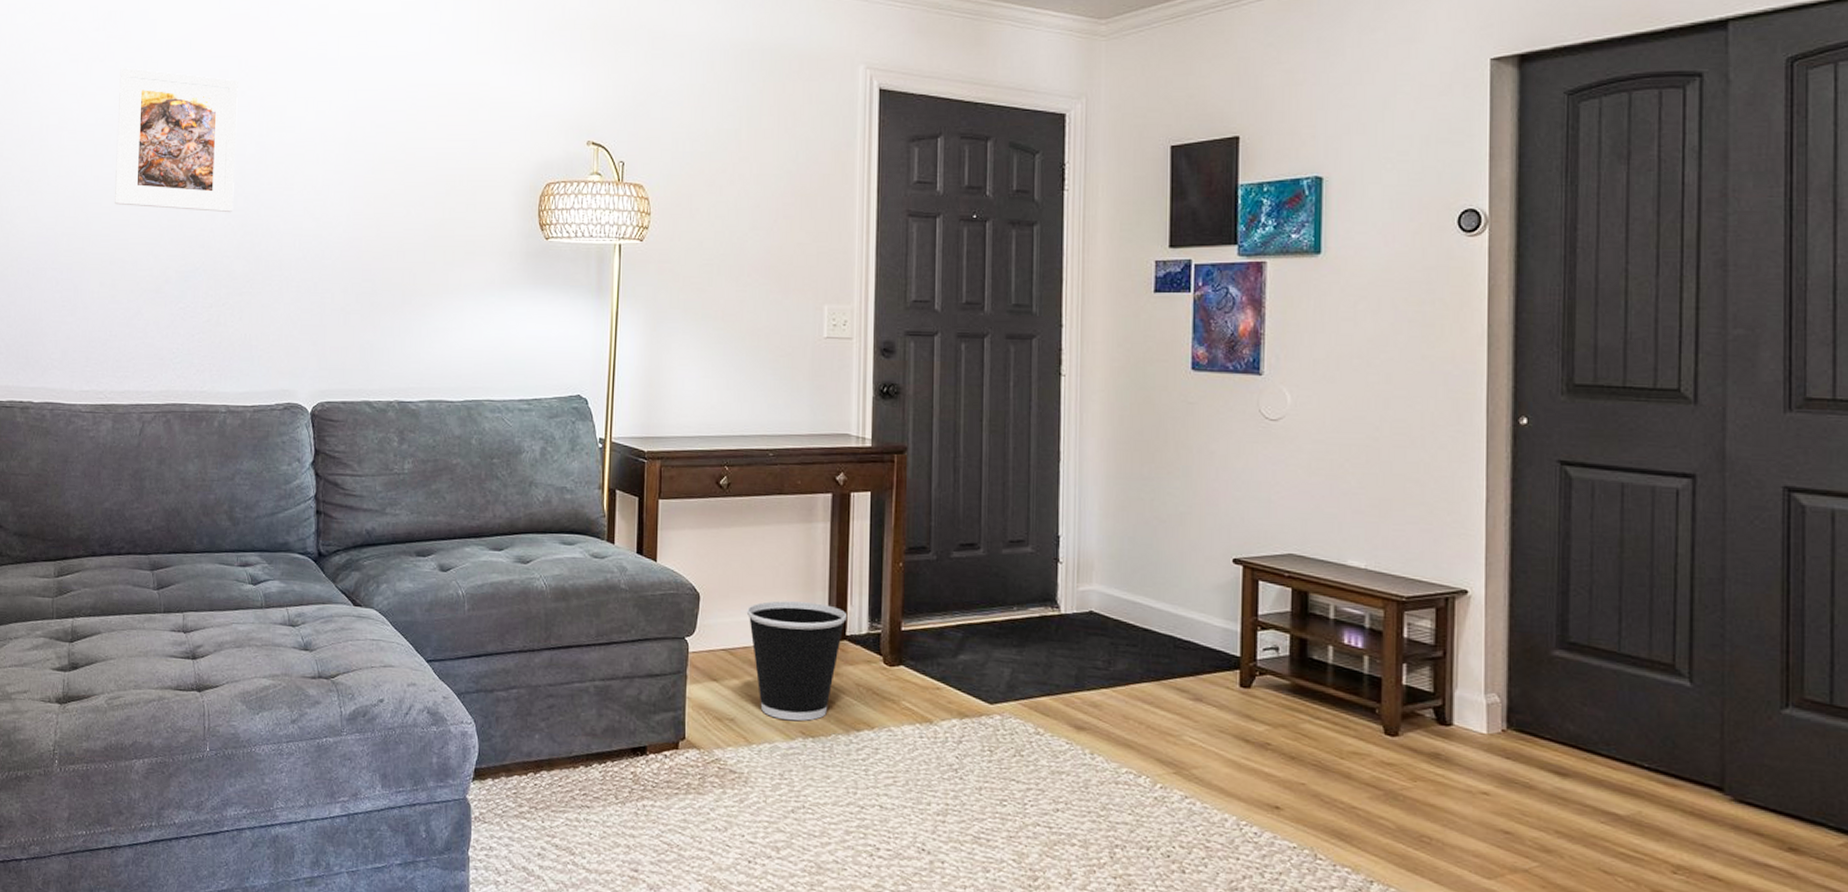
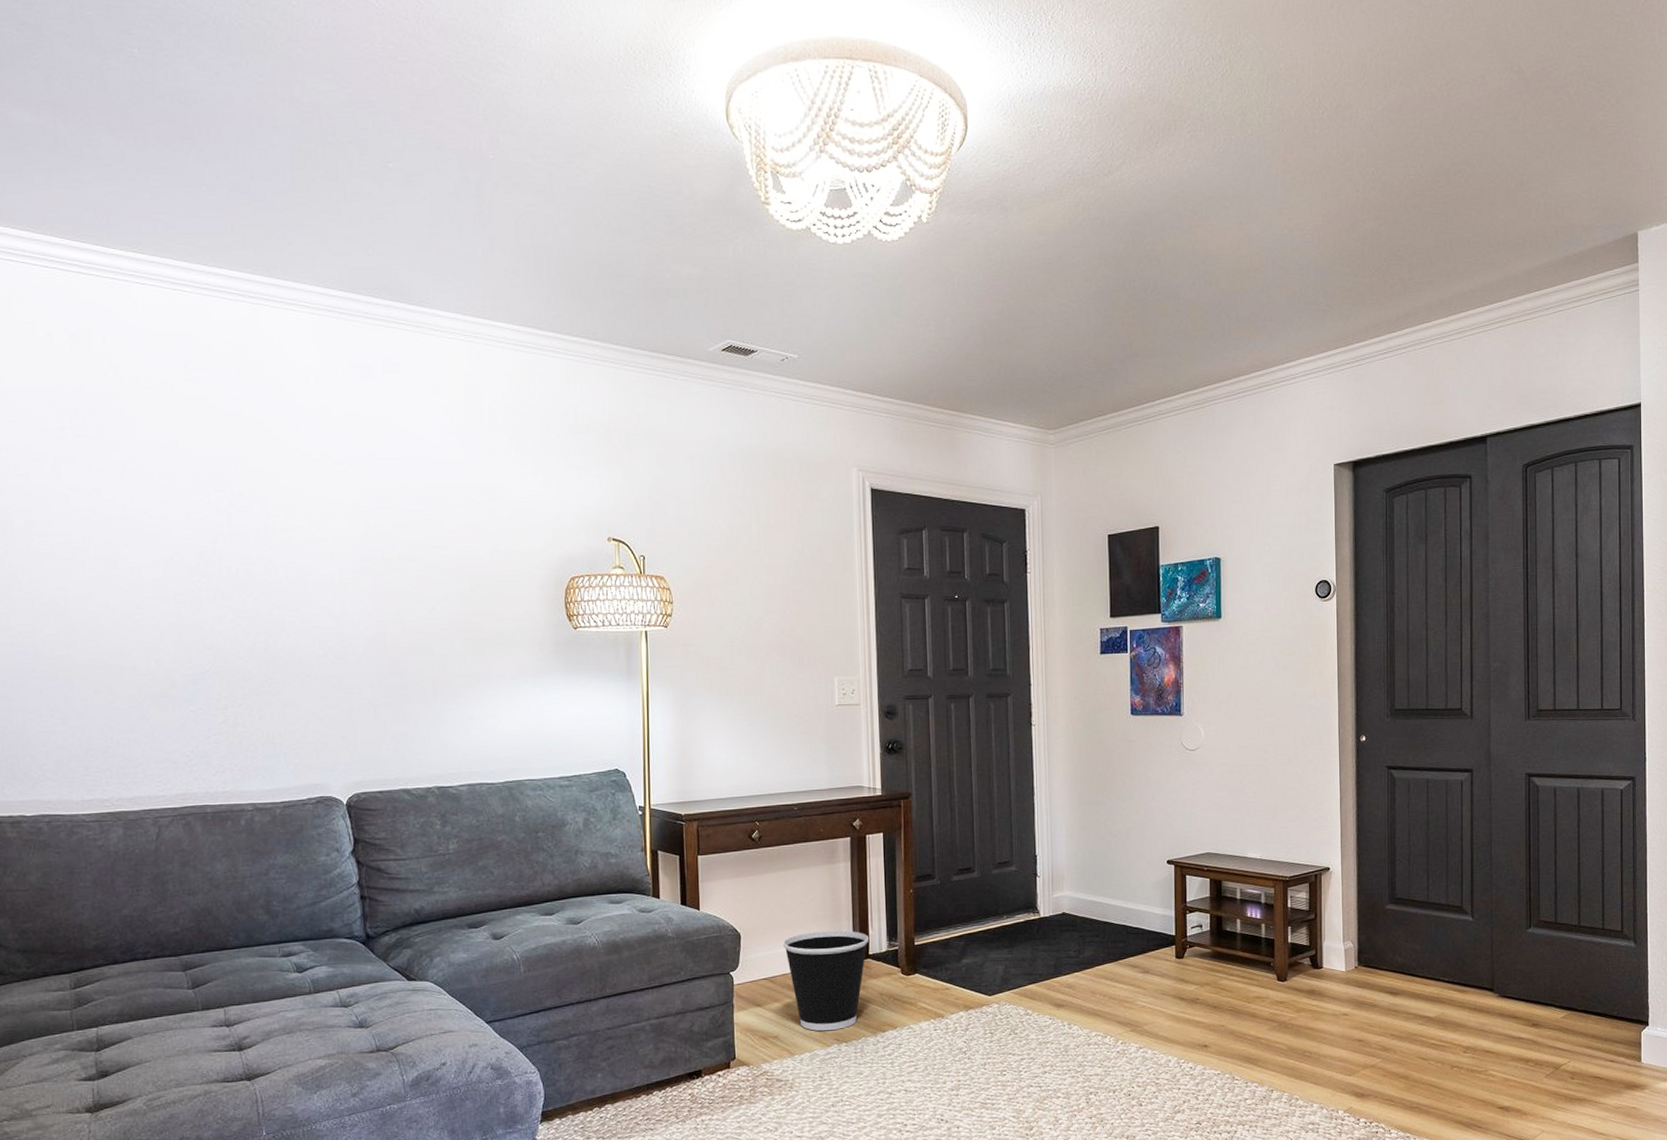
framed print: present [115,68,238,213] -> none [95,468,242,614]

